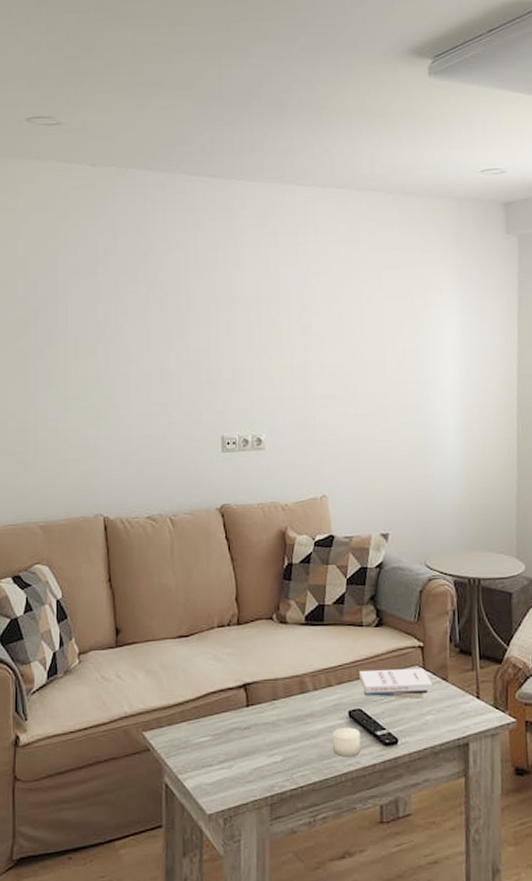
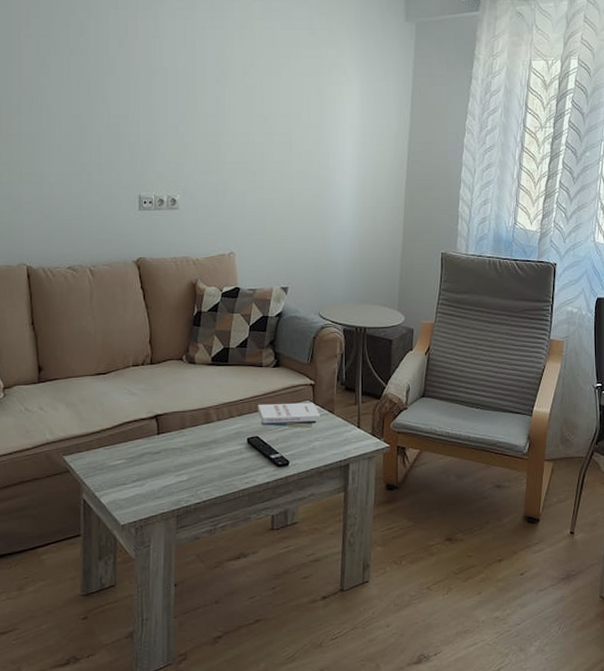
candle: present [332,727,361,757] -> none [233,451,257,477]

